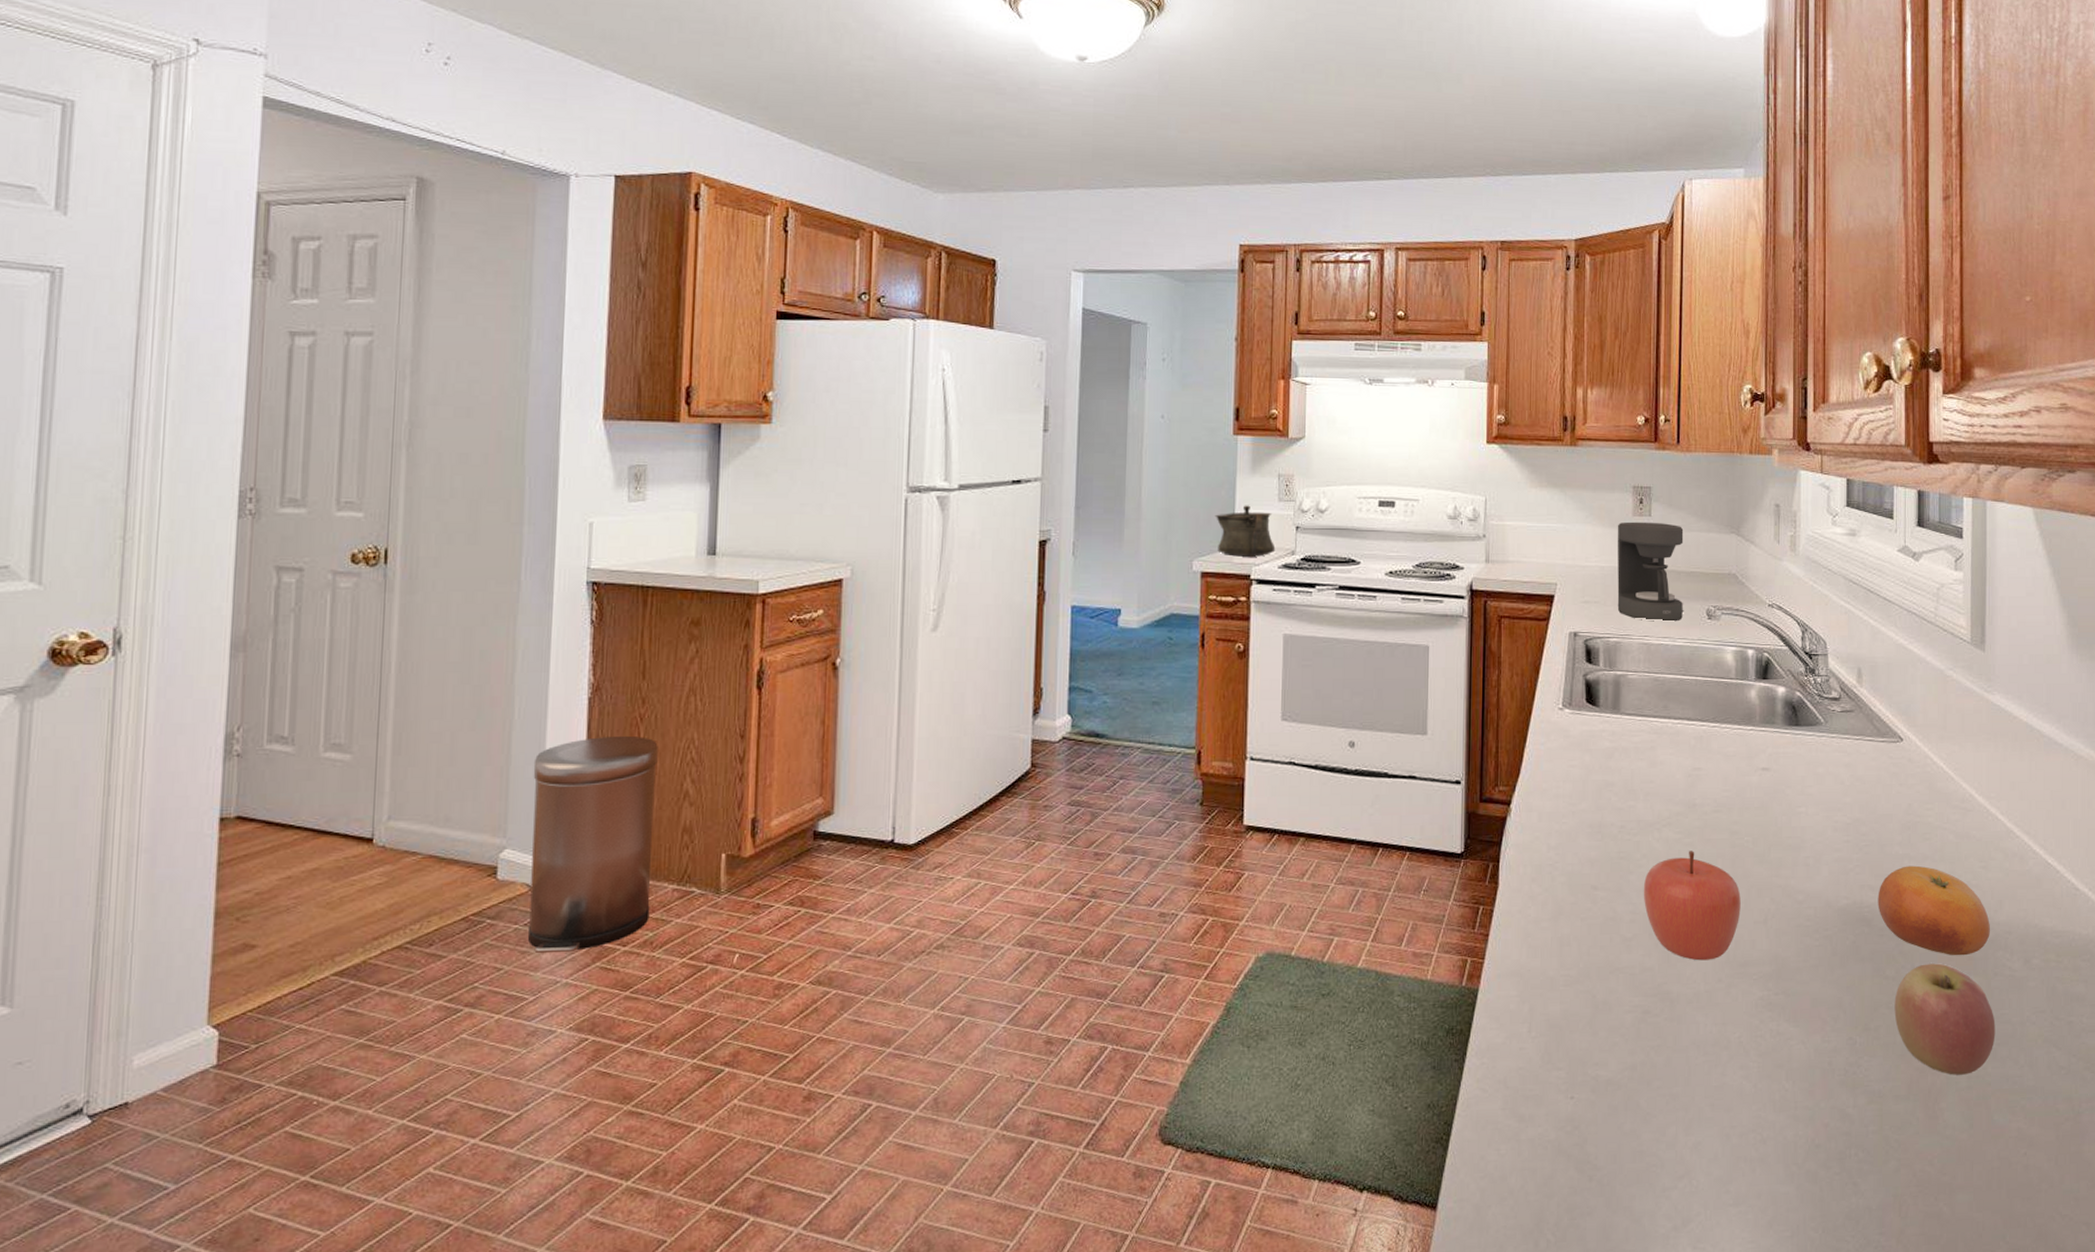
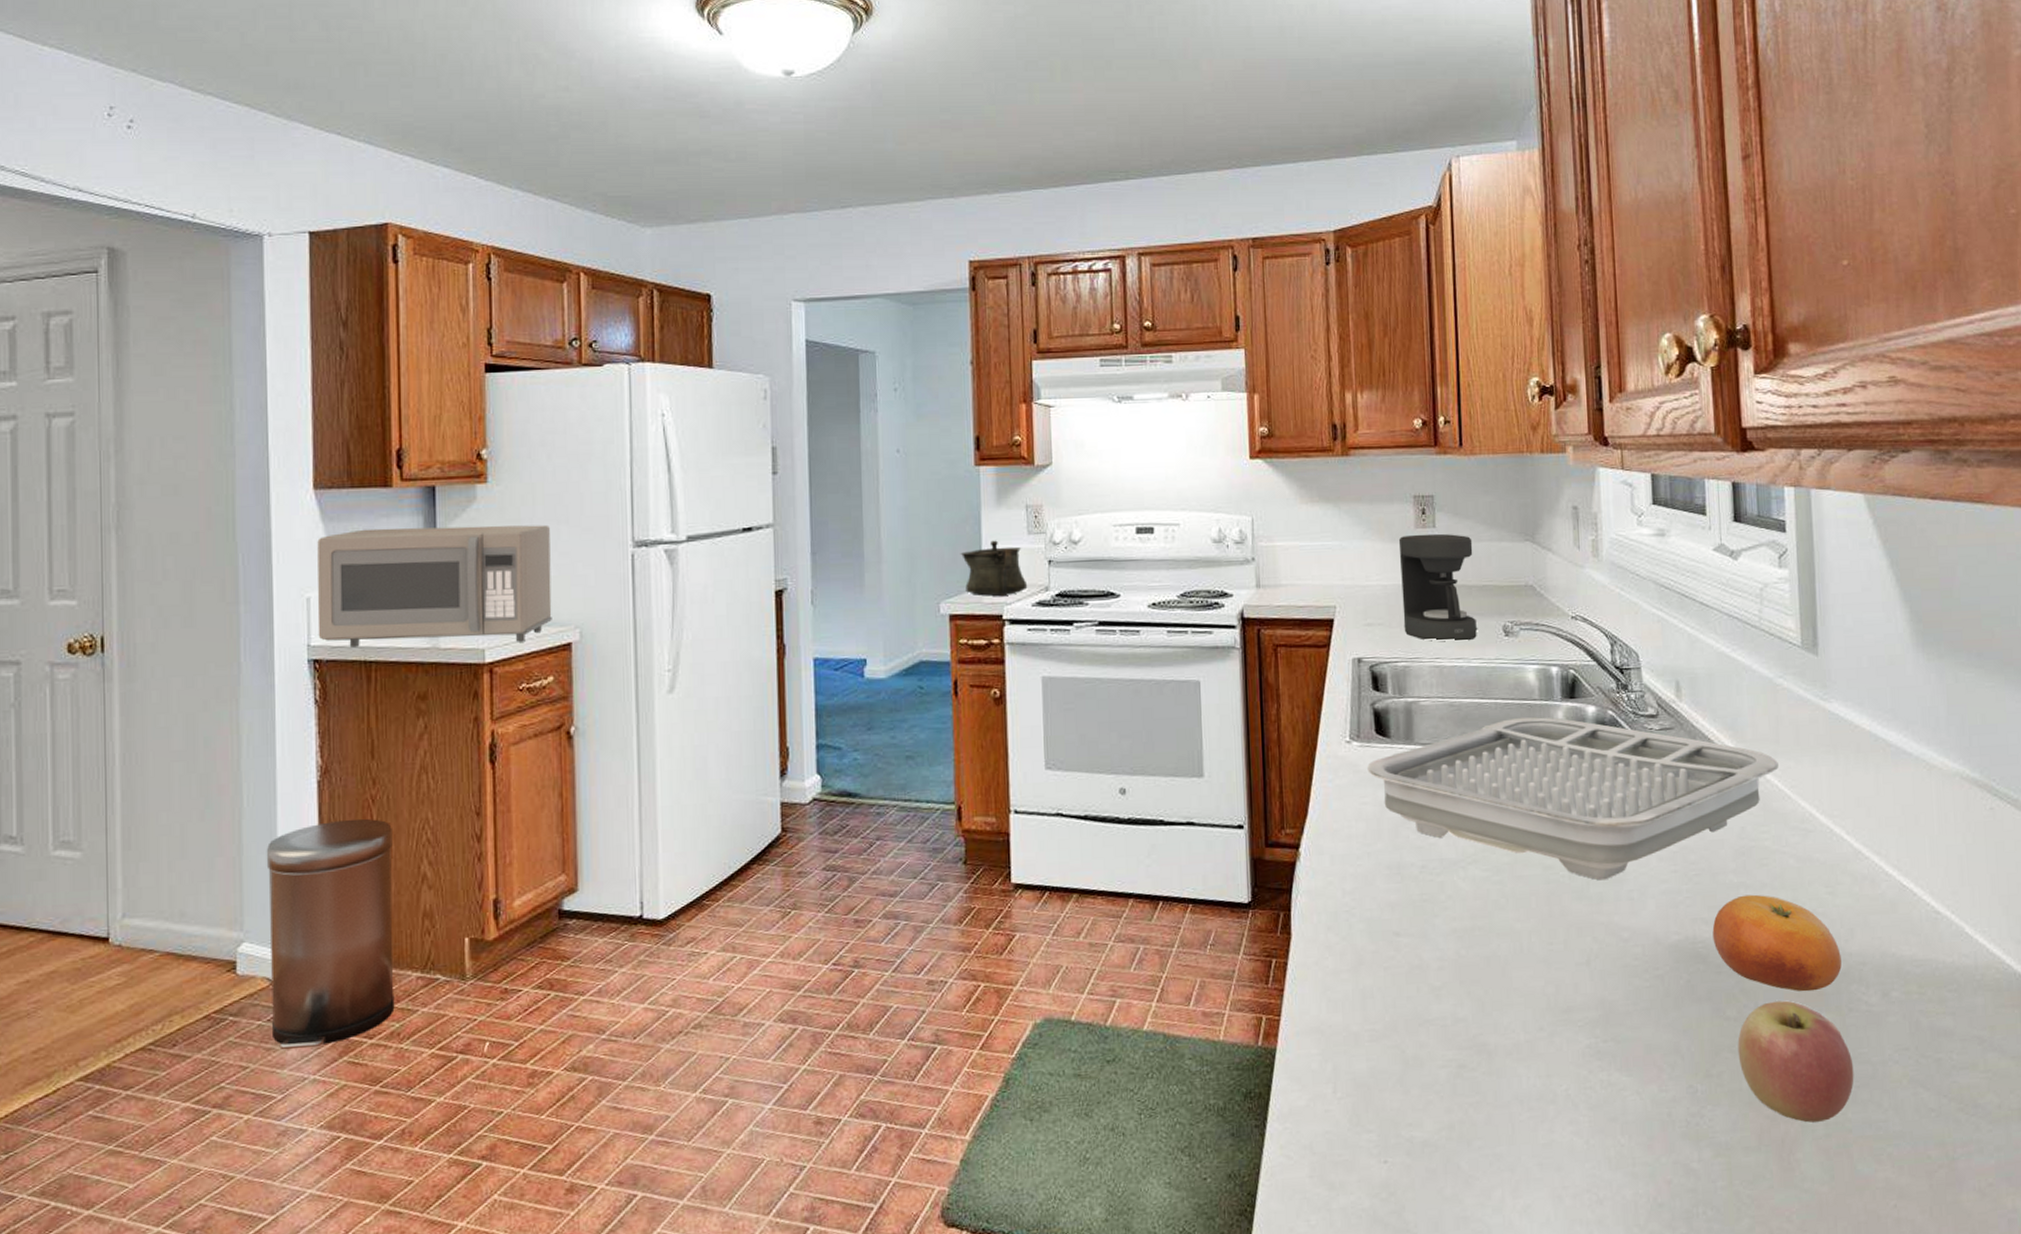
microwave: none [598,460,829,576] -> present [317,524,552,647]
dish rack: none [1577,695,1944,847] -> present [1367,717,1779,881]
fruit: present [1643,851,1741,961] -> none [1450,889,1560,1009]

